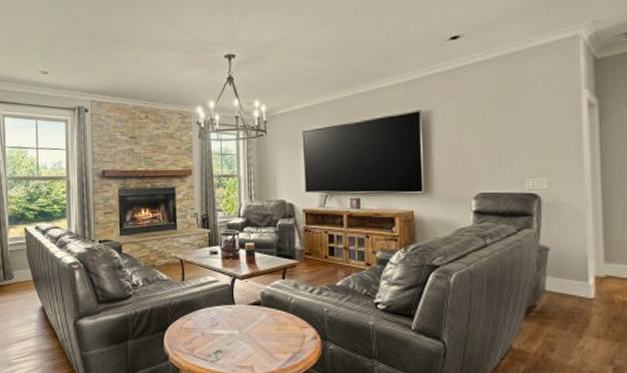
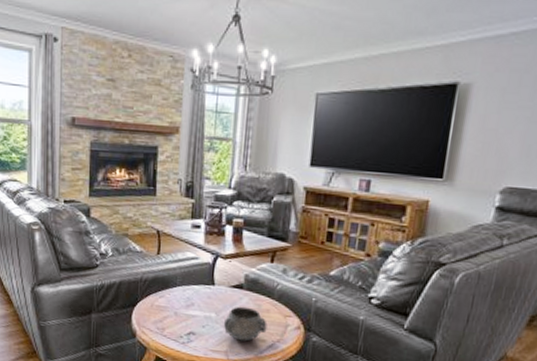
decorative bowl: none [246,322,287,355] -> present [223,306,267,342]

